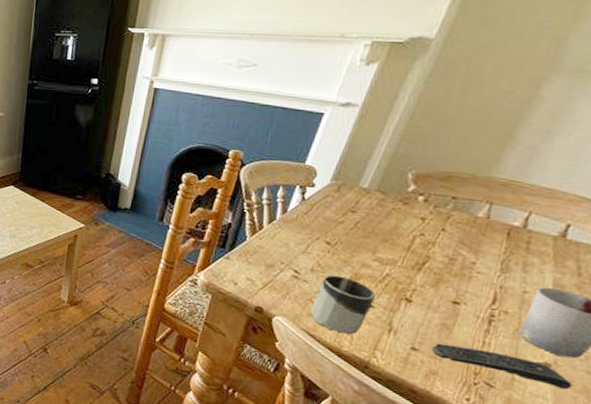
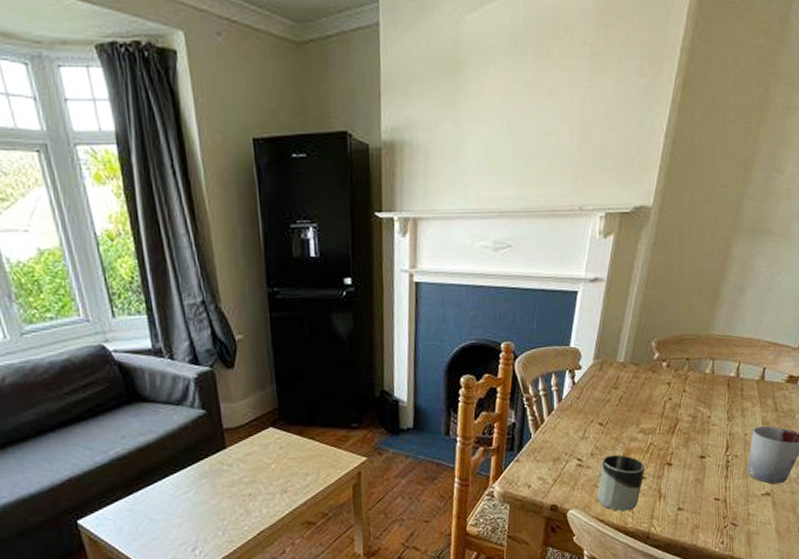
remote control: present [431,343,572,390] -> none [692,493,785,512]

